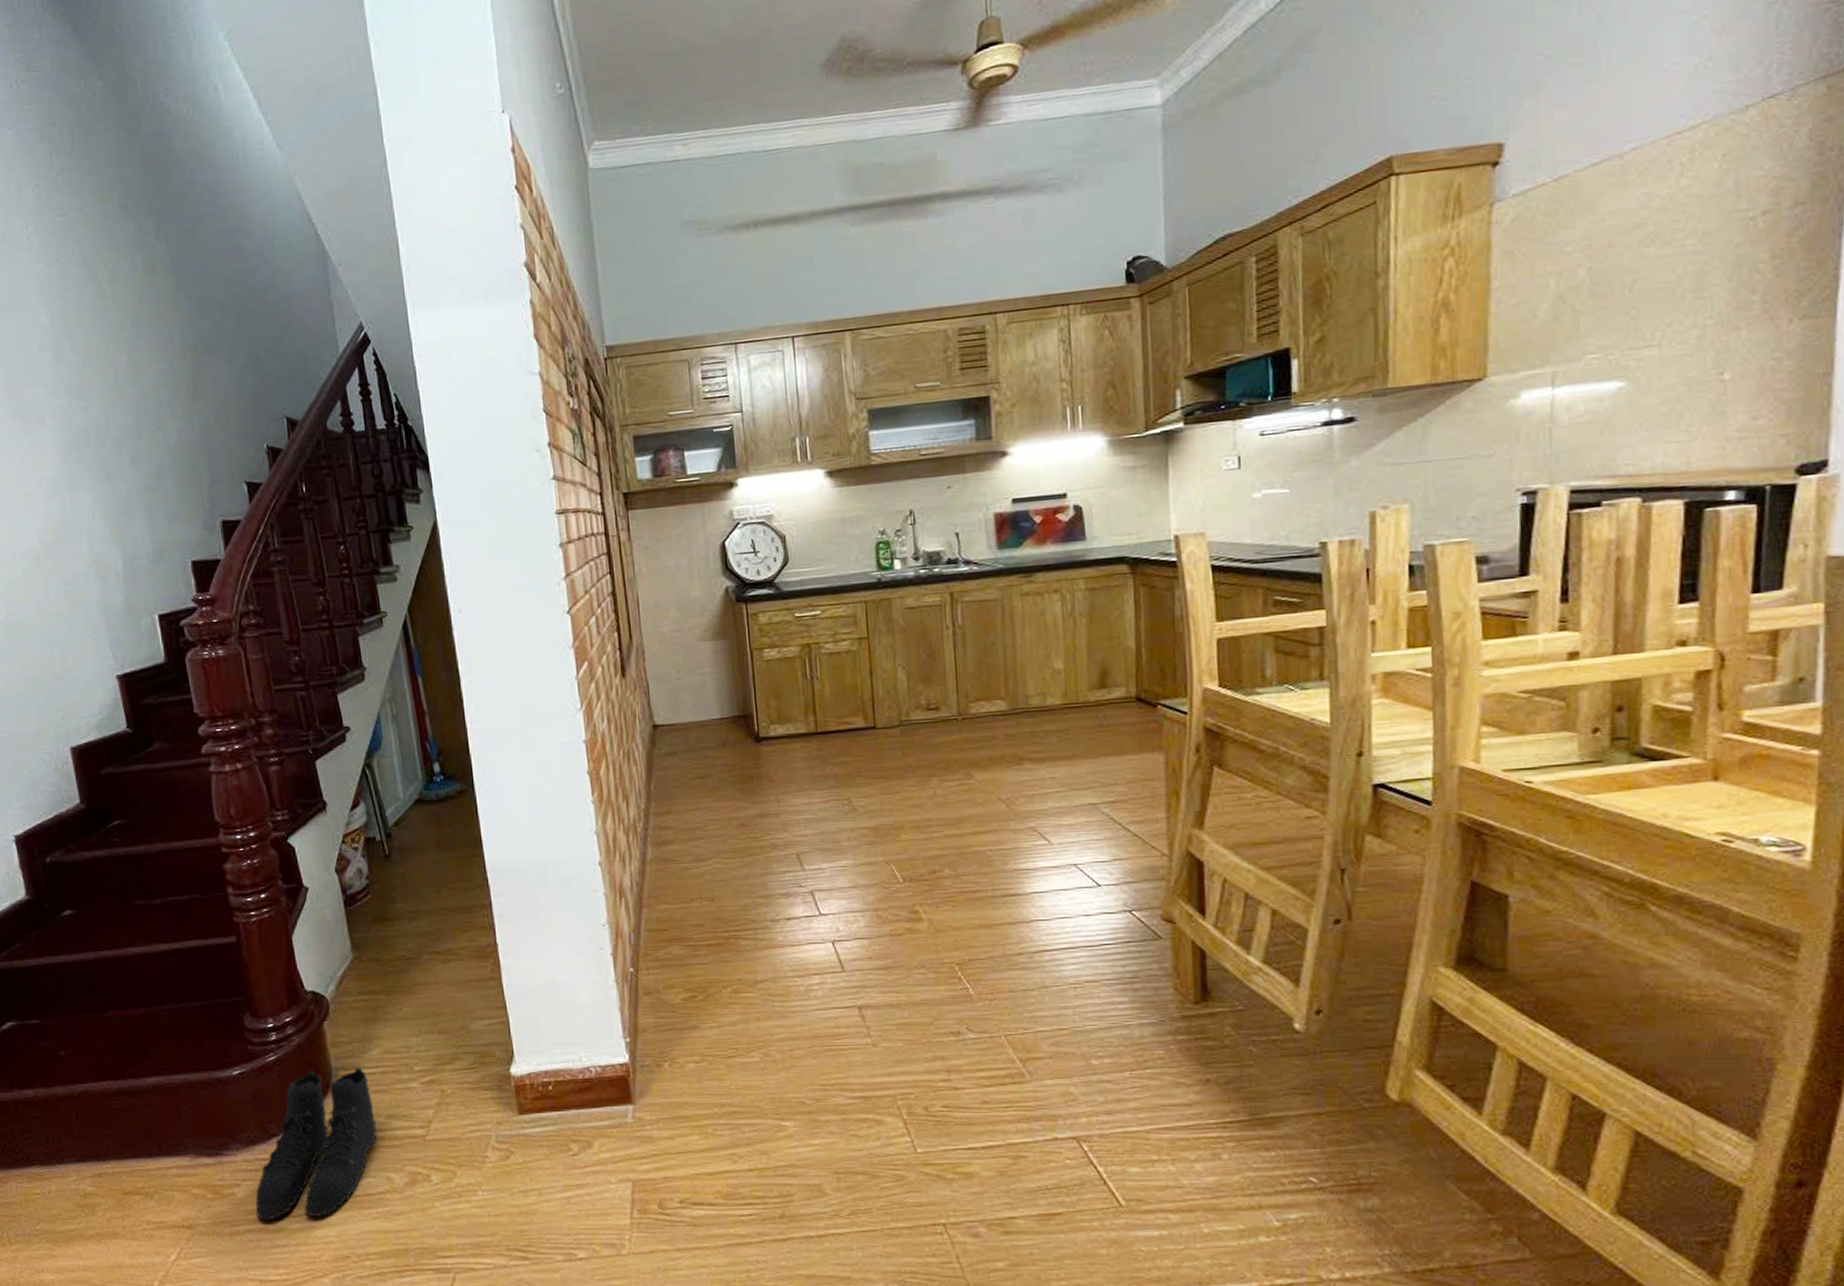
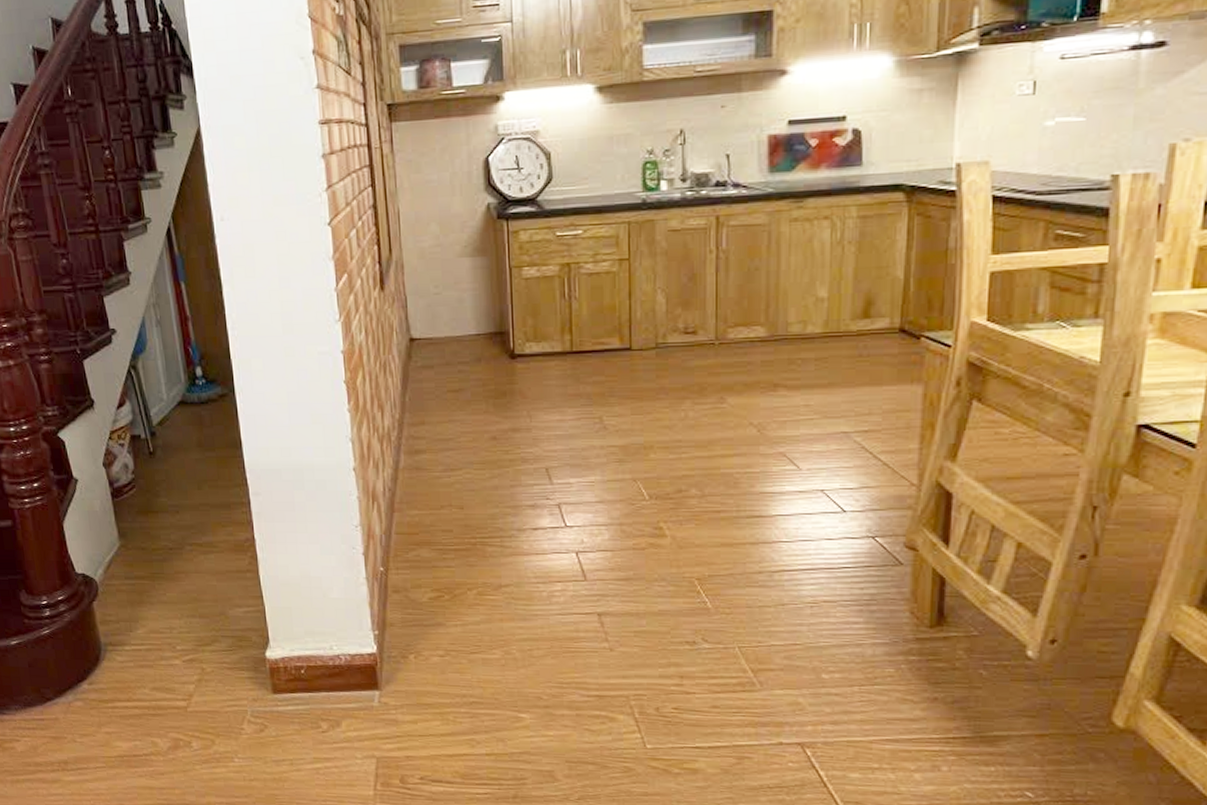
boots: present [255,1068,377,1220] -> none [33,644,143,772]

